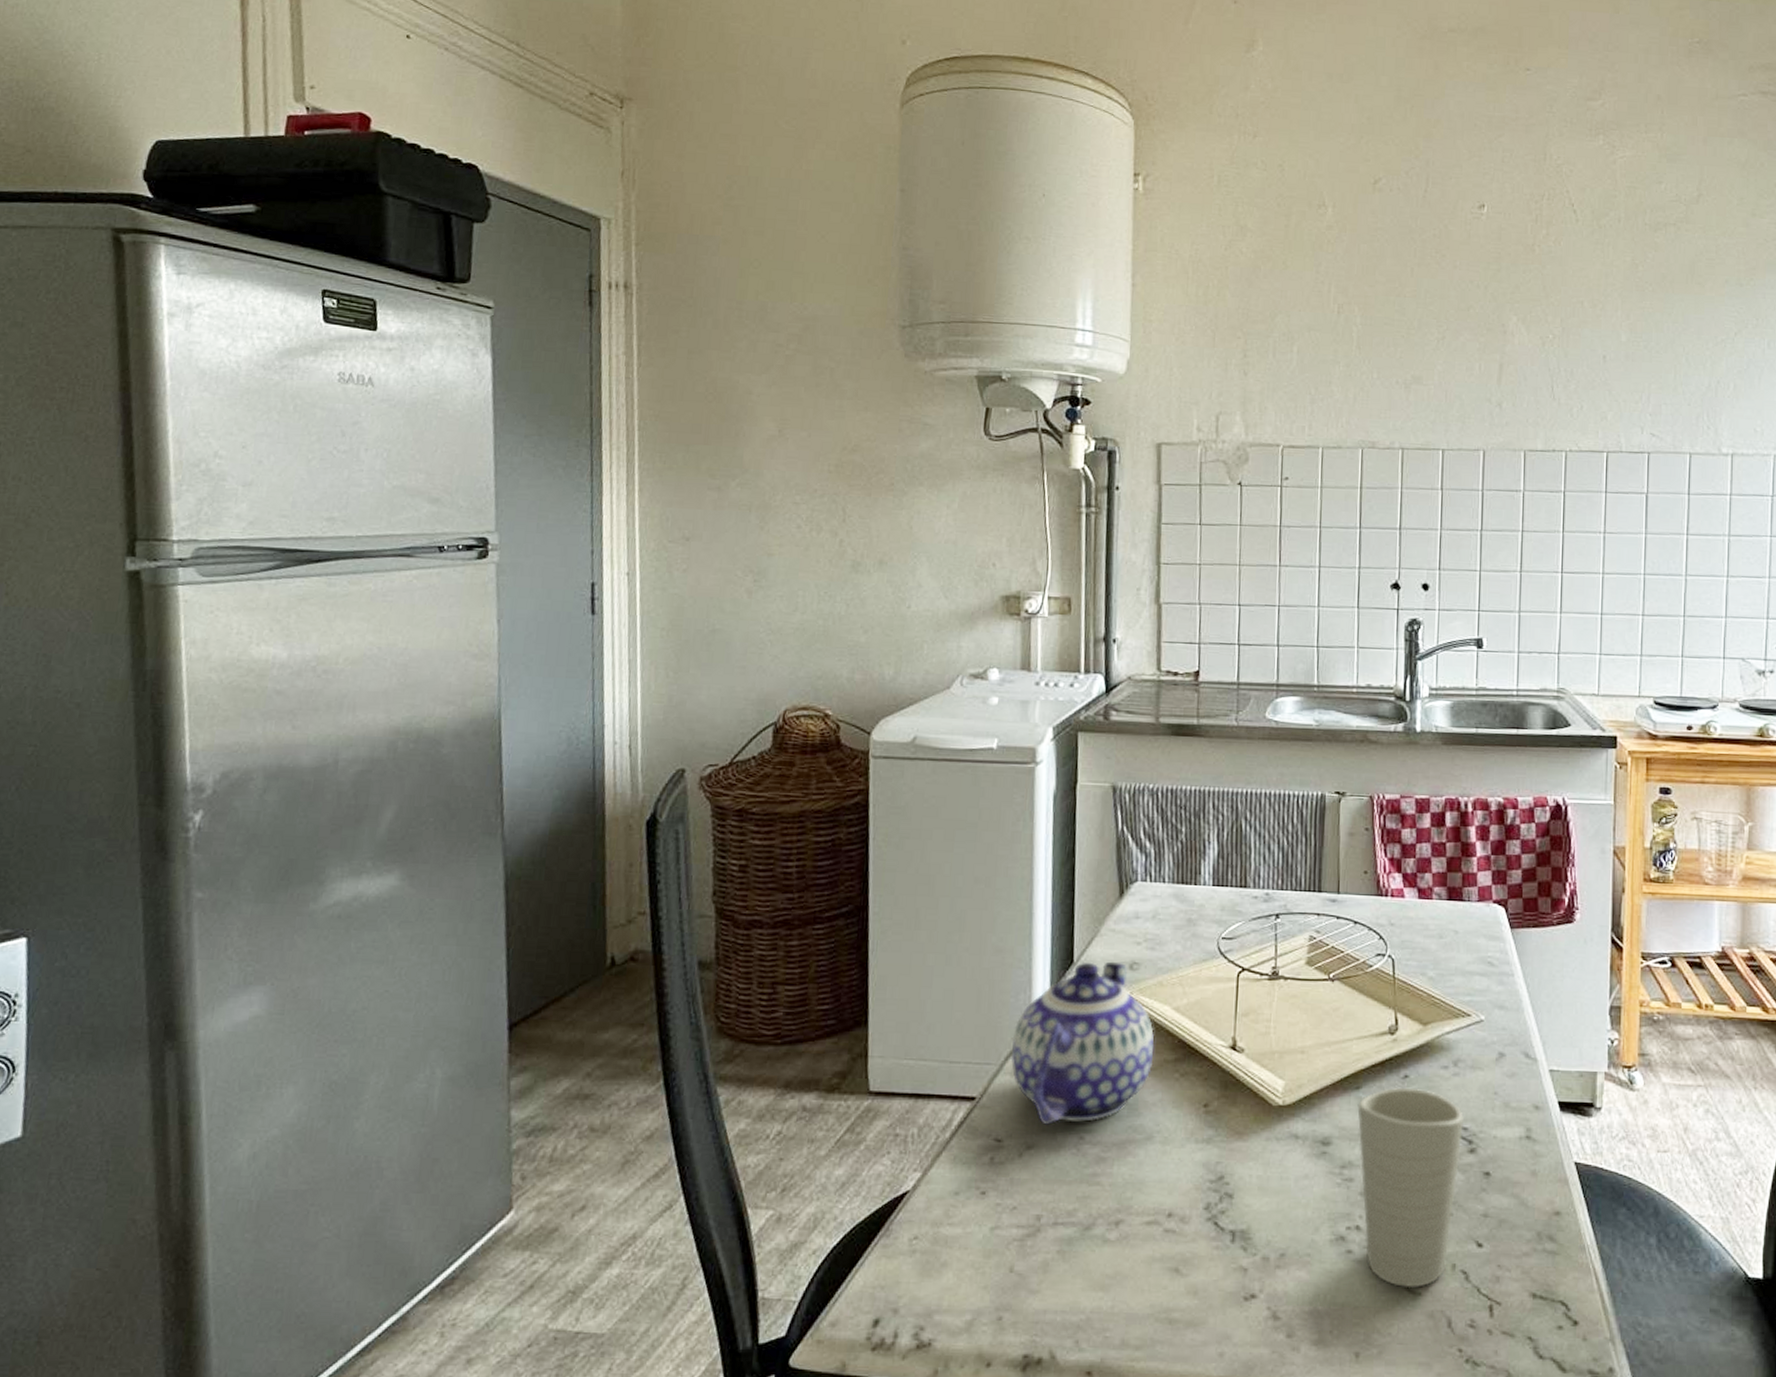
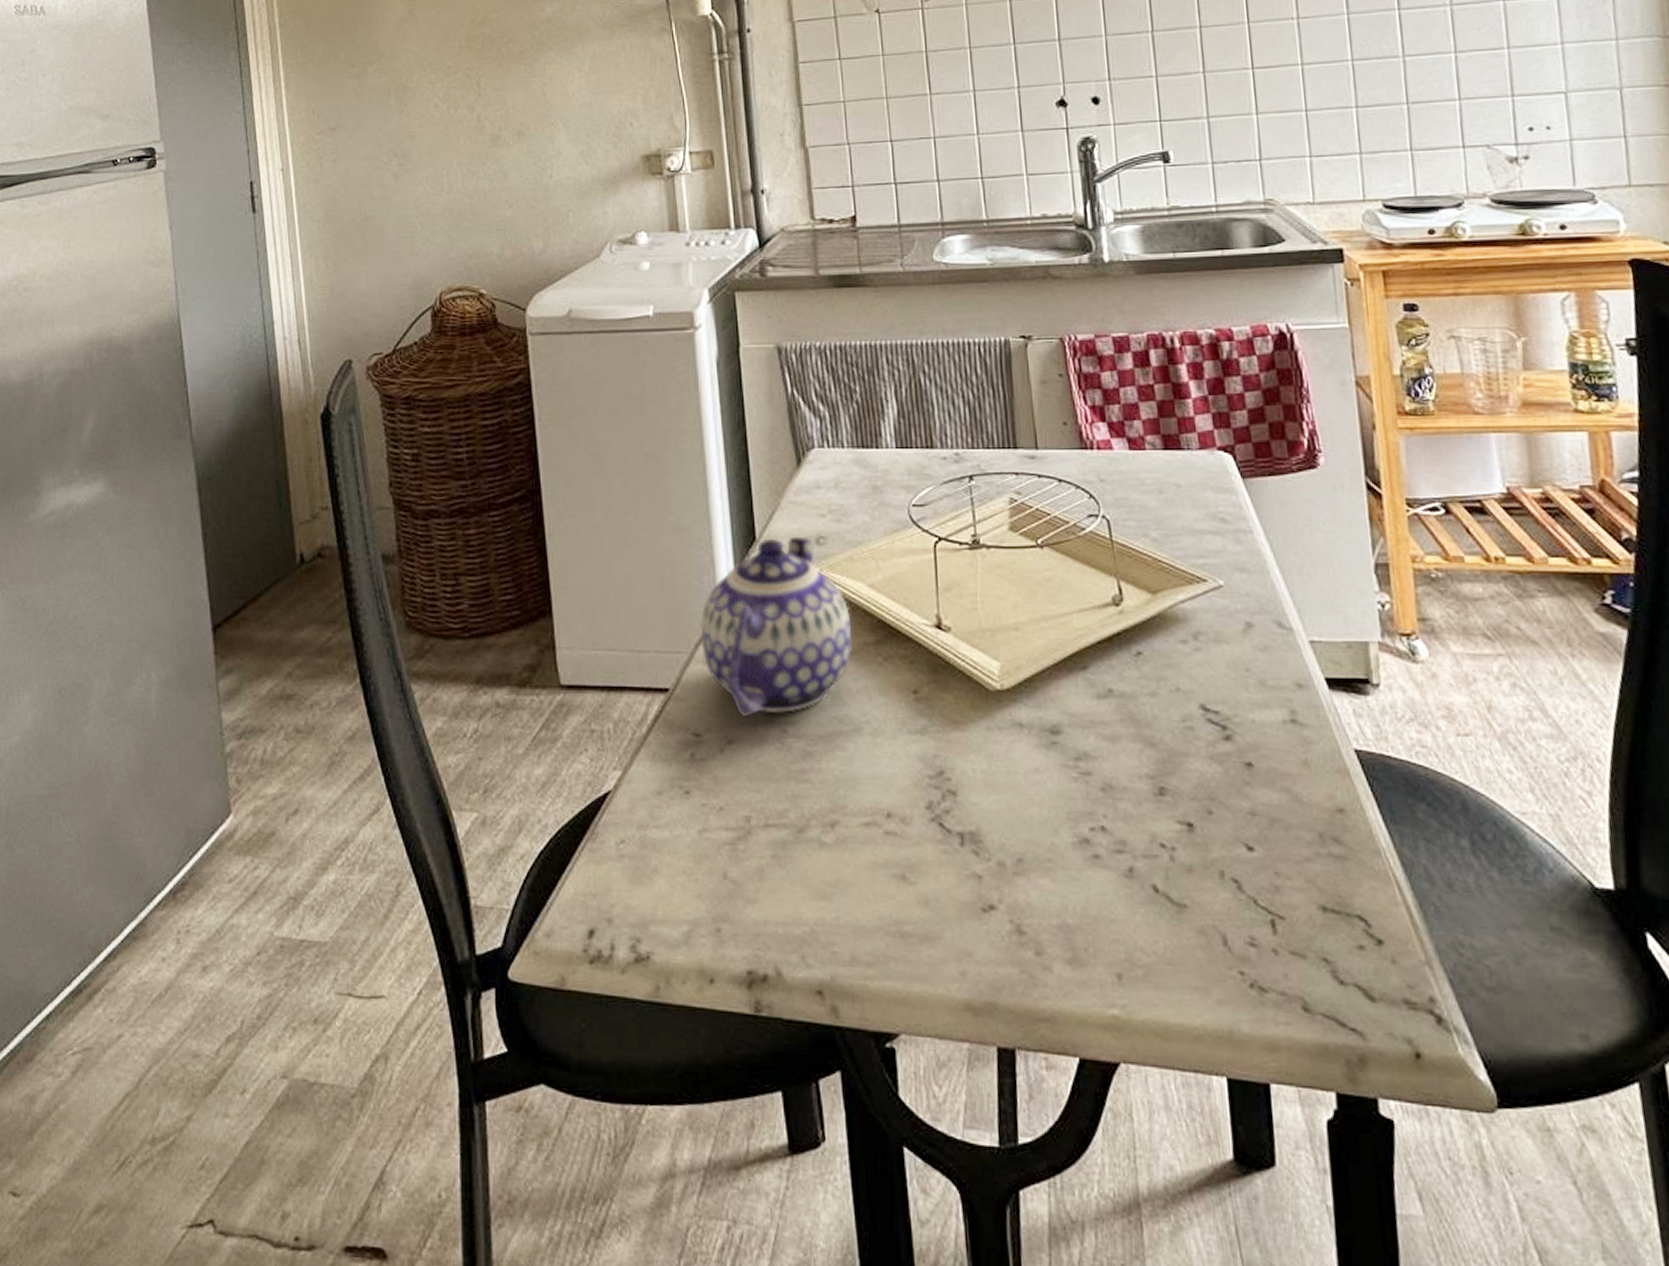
cup: present [1357,1088,1465,1289] -> none [1086,667,1215,900]

